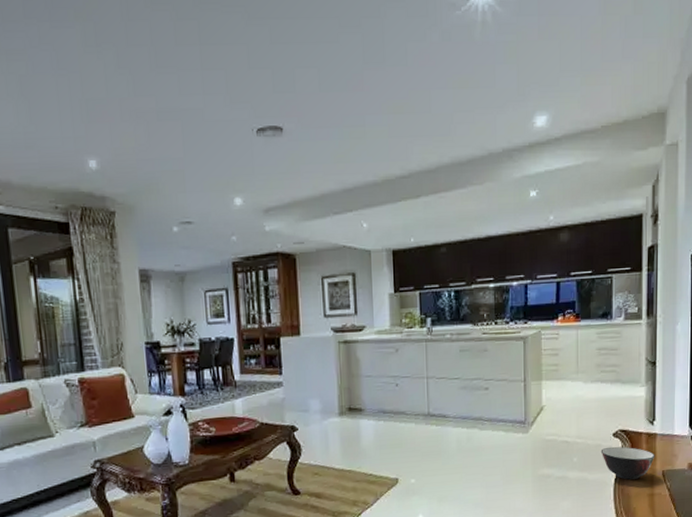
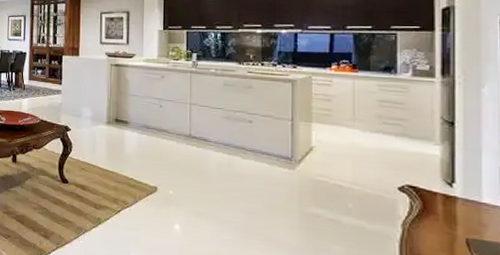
soup bowl: present [600,446,655,480] -> none [382,200,456,241]

